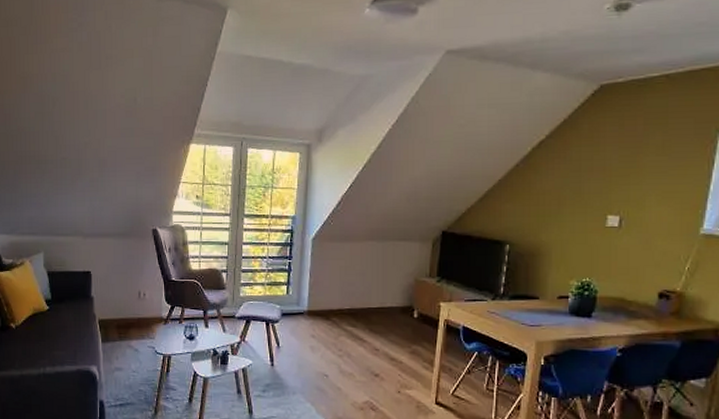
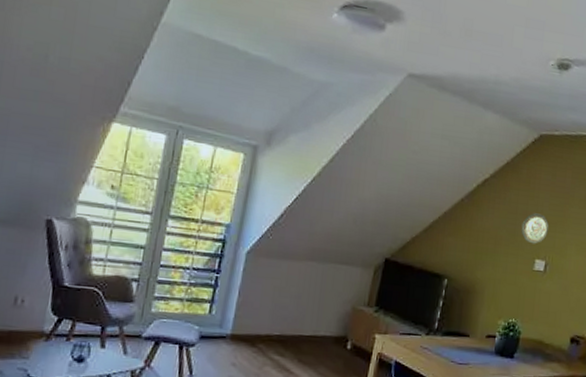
decorative plate: none [587,168,620,200] -> present [521,213,549,244]

